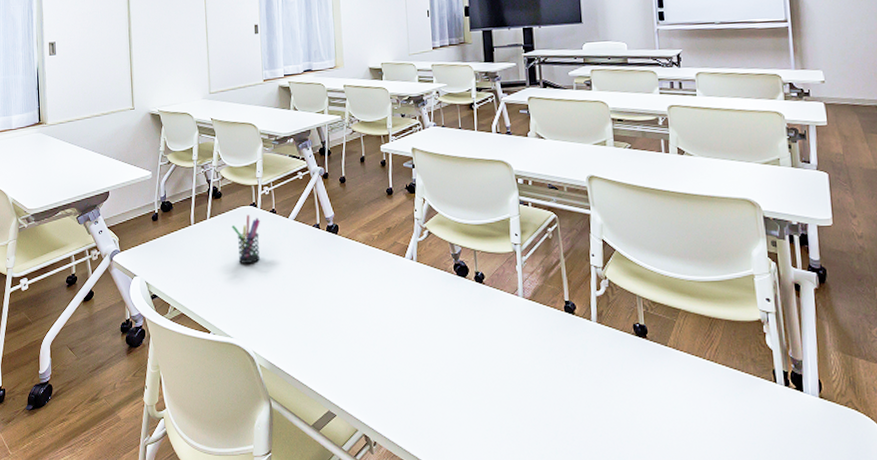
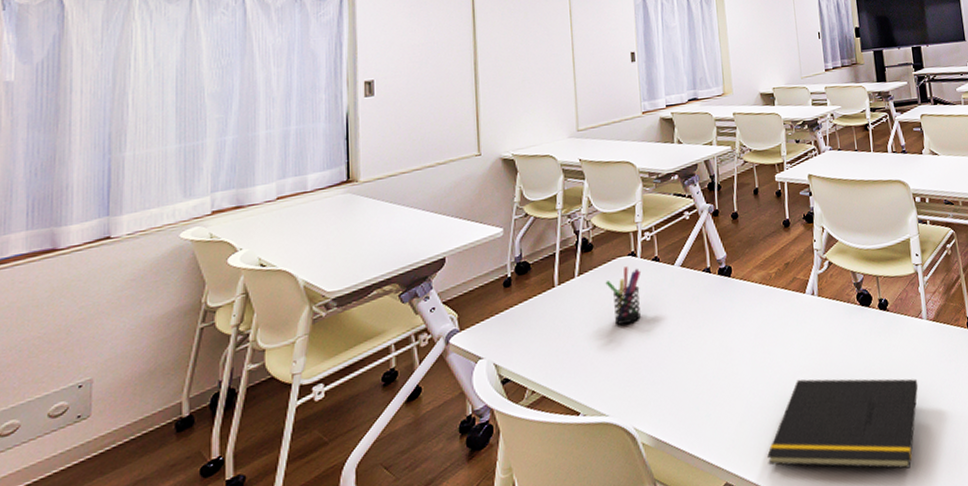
notepad: none [365,333,511,431] -> present [767,378,919,469]

